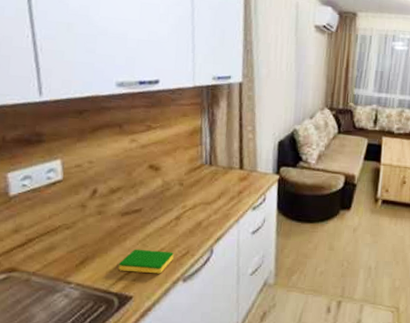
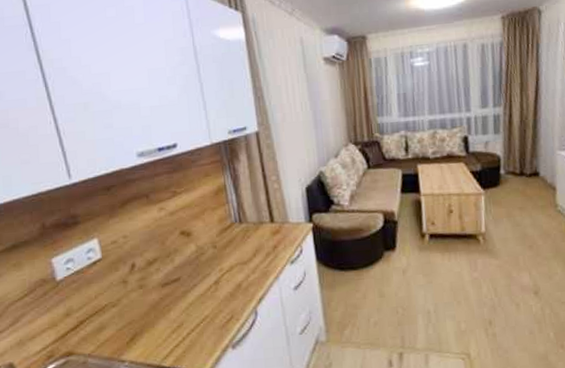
dish sponge: present [118,249,174,274] -> none [166,318,219,344]

